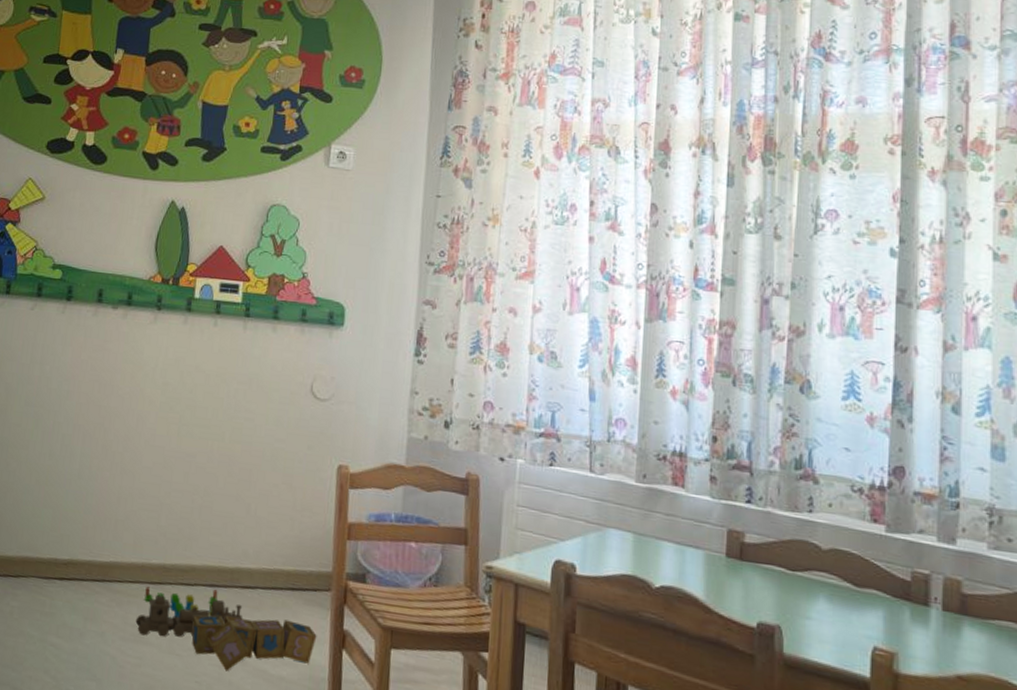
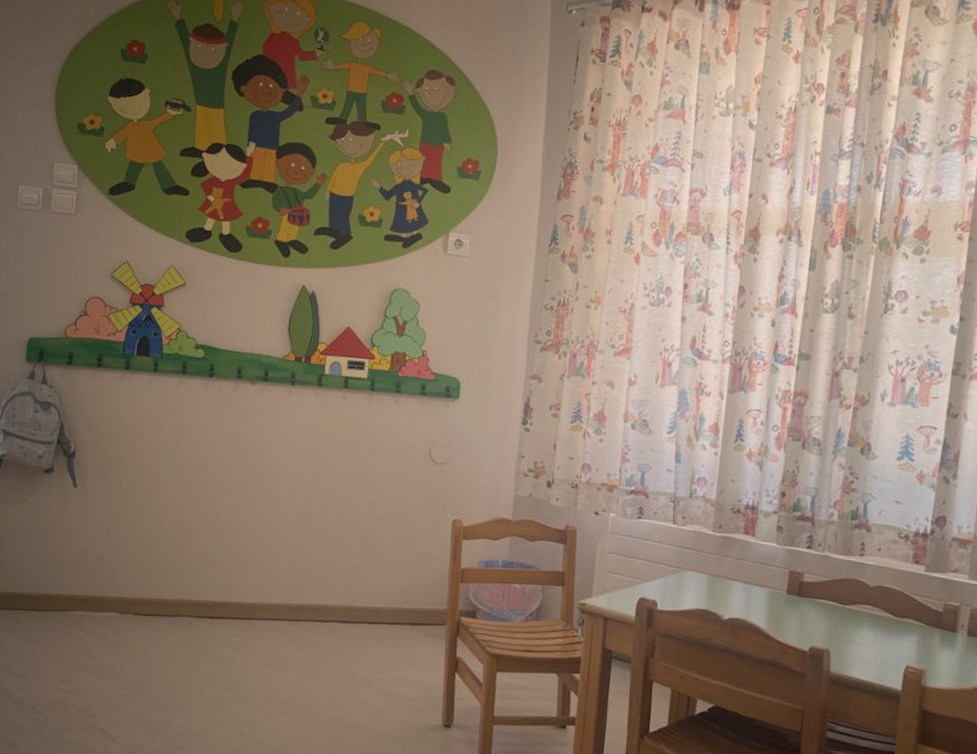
toy train: present [135,594,243,637] -> none [277,630,370,664]
building blocks: present [144,586,218,618] -> none [285,623,348,649]
toy blocks: present [192,614,317,671] -> none [326,646,434,692]

